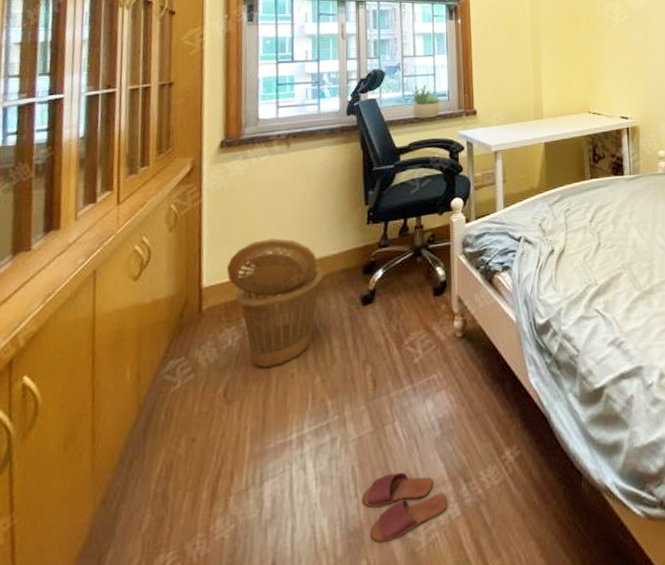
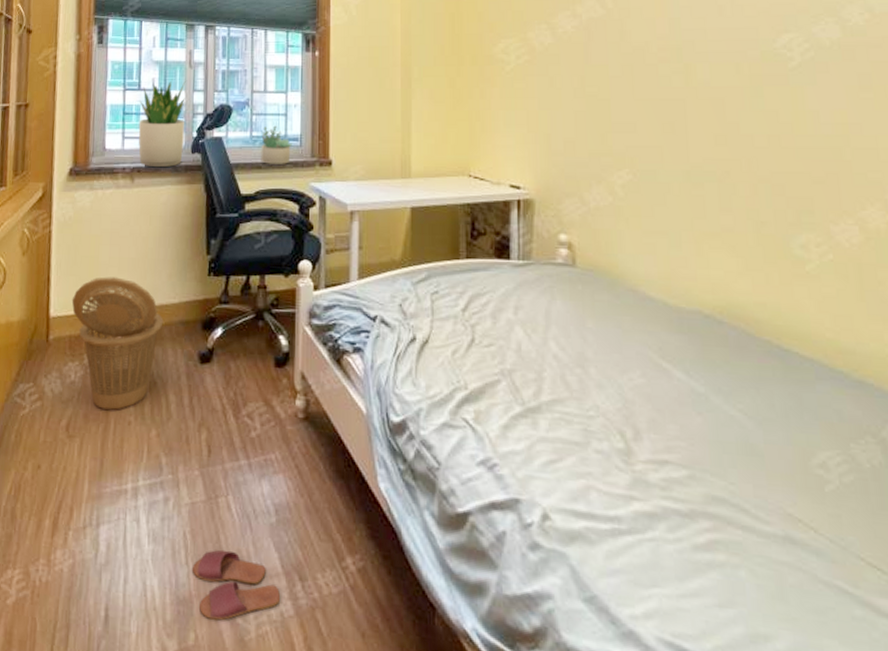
planter: none [293,50,339,132] -> present [138,79,186,168]

